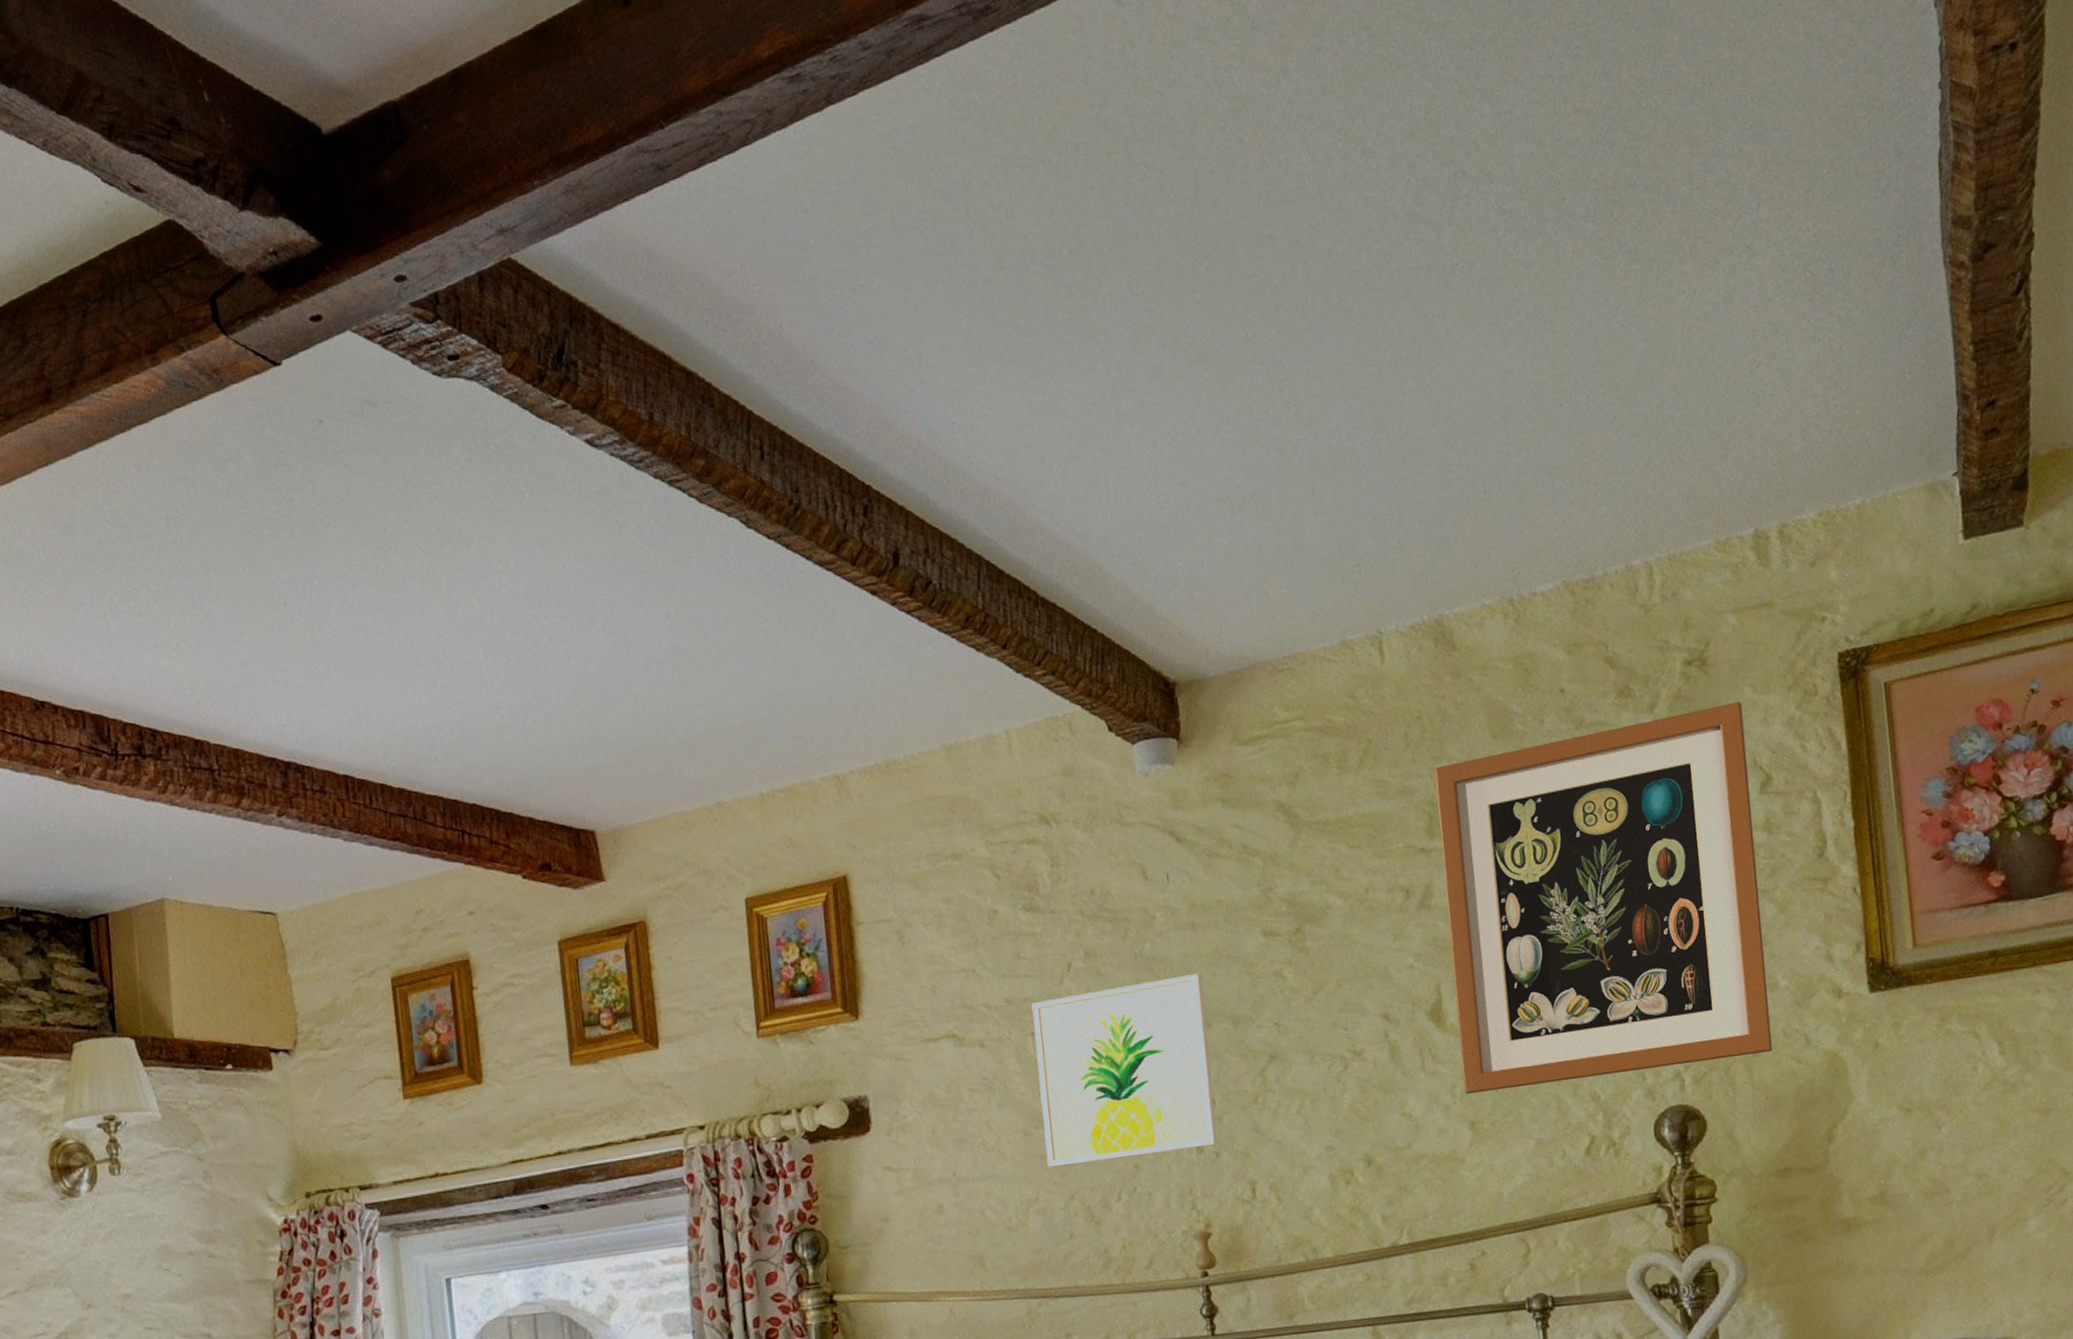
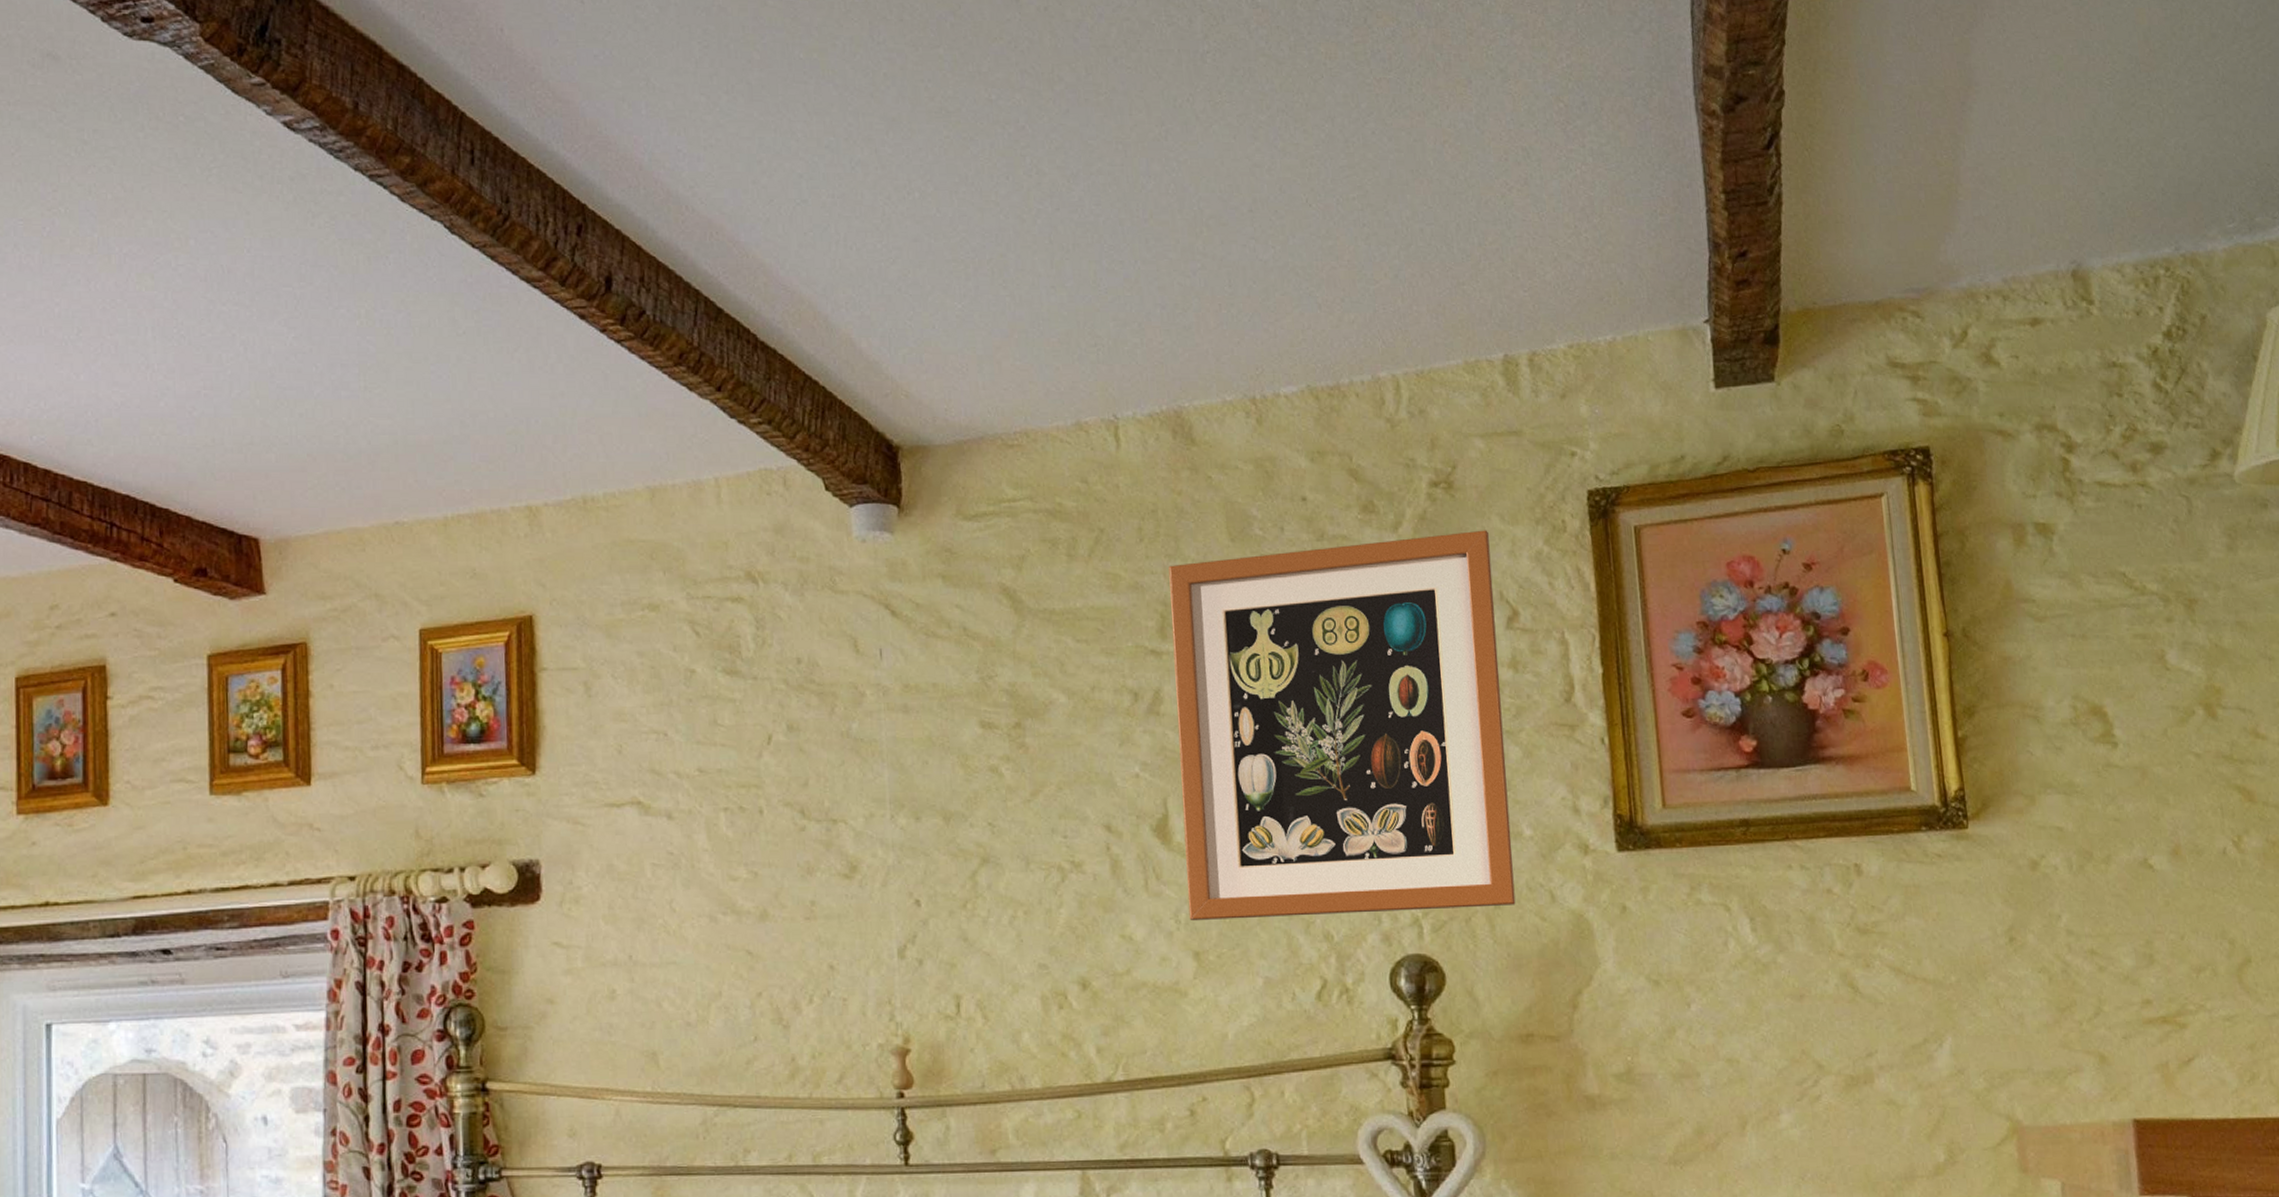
wall art: present [1031,973,1218,1168] -> none [726,761,921,960]

